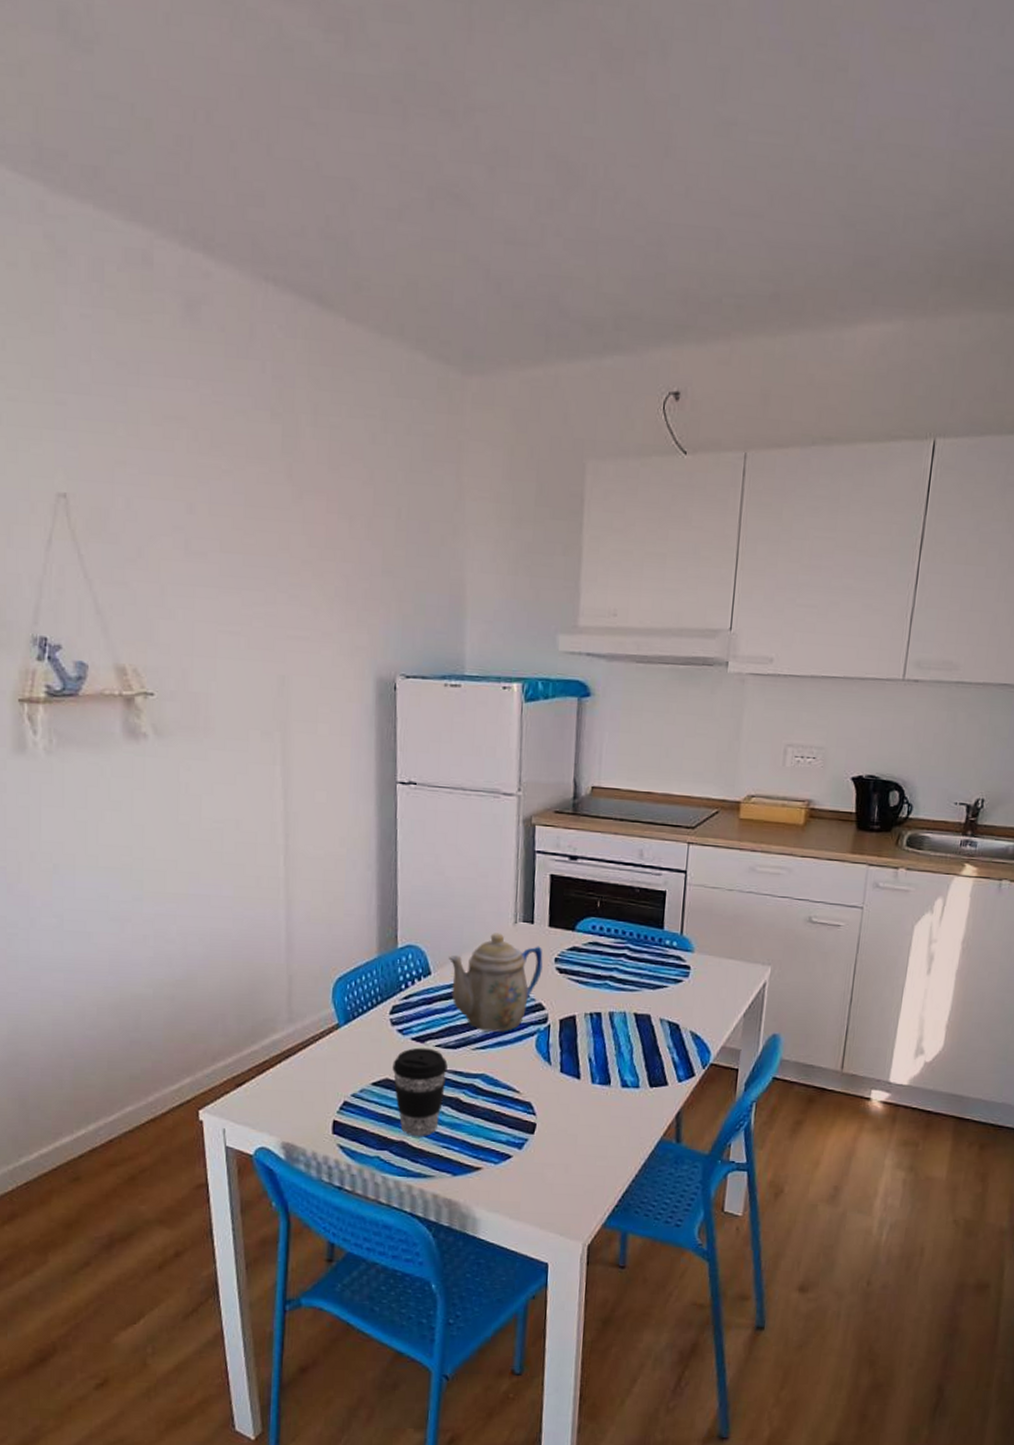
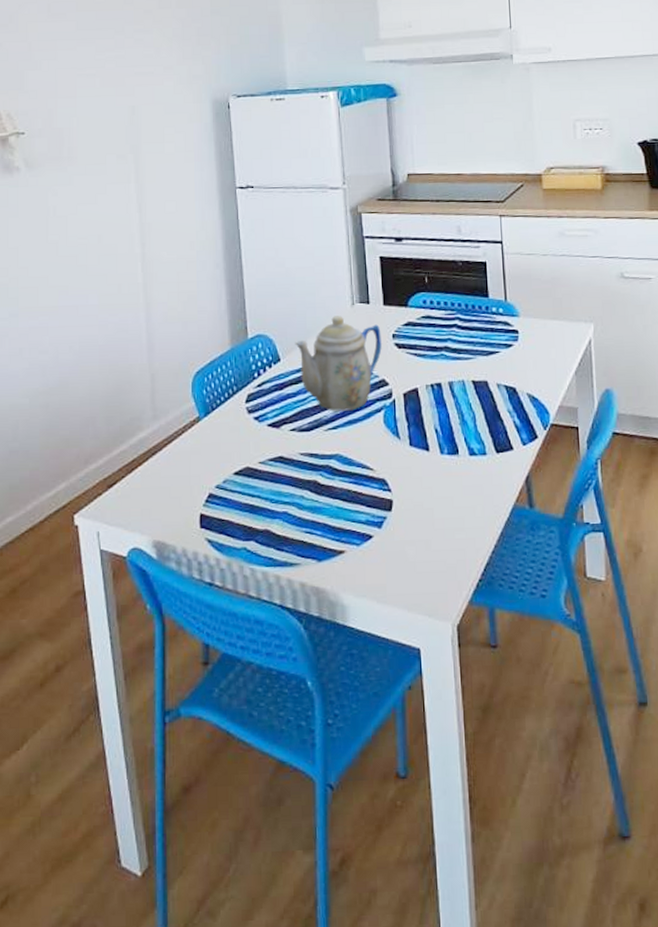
coffee cup: present [392,1047,448,1137] -> none [252,433,303,524]

